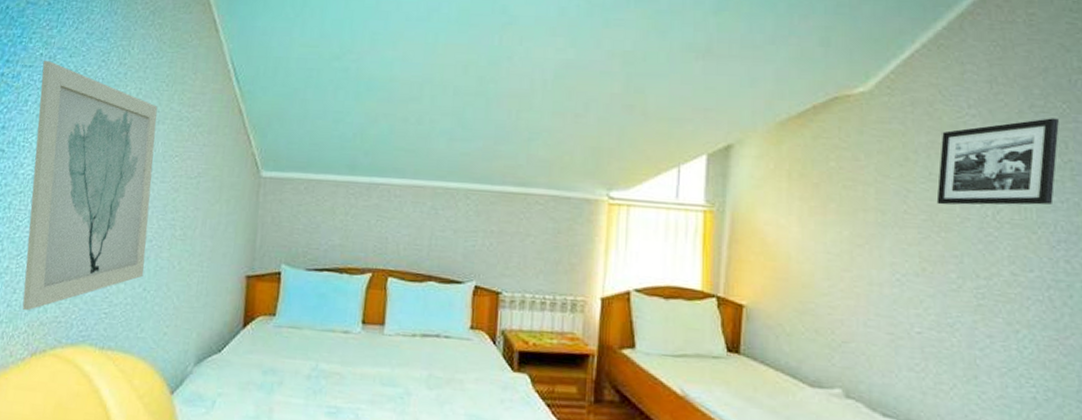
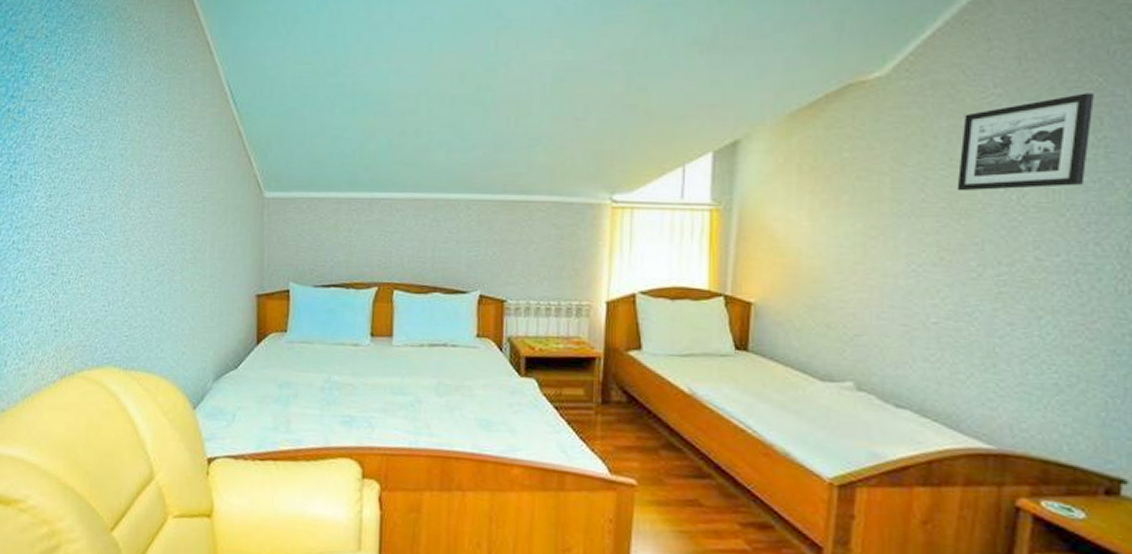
wall art: present [22,61,158,310] -> none [46,94,160,336]

